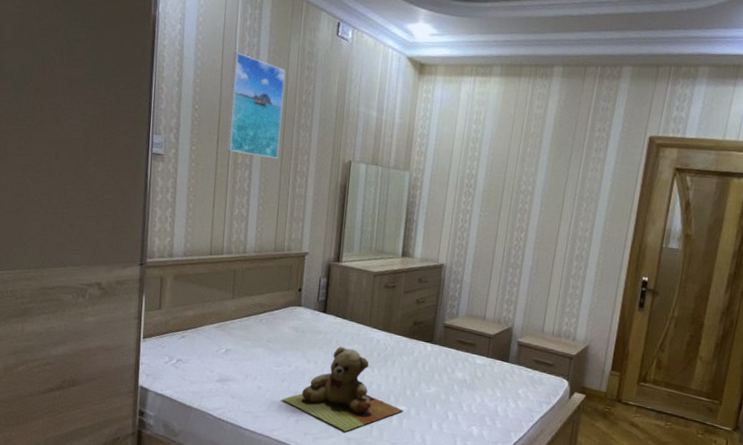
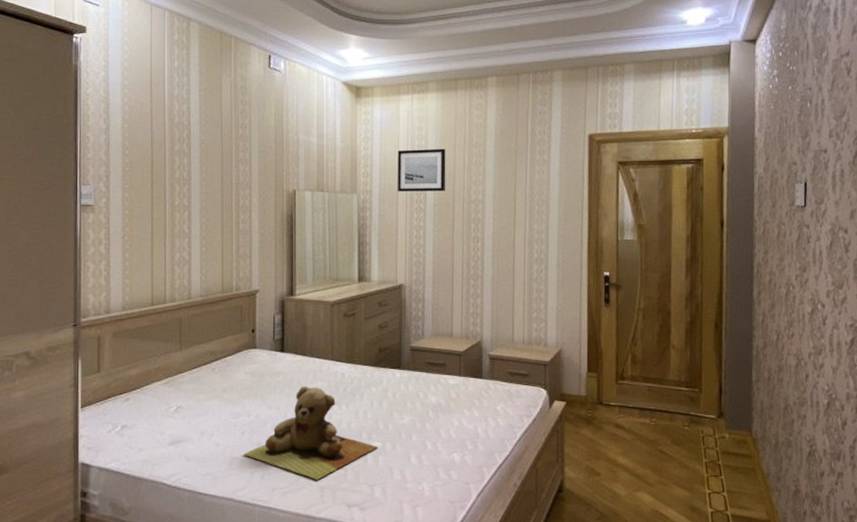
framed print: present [226,52,286,159] -> none [161,94,219,196]
wall art: none [449,132,502,179] -> present [398,148,446,192]

